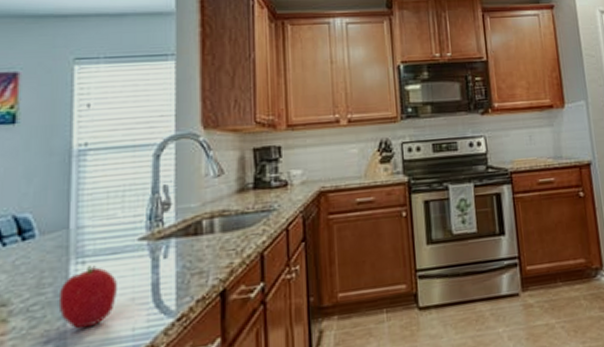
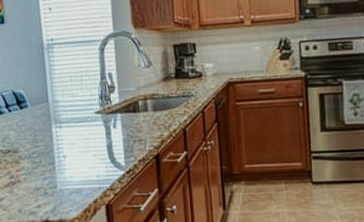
fruit: present [58,265,118,329] -> none [47,129,85,172]

